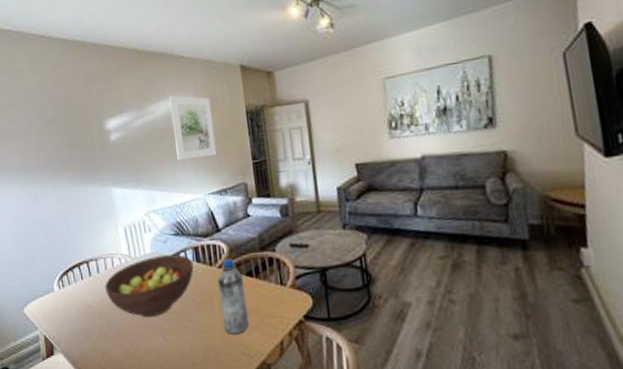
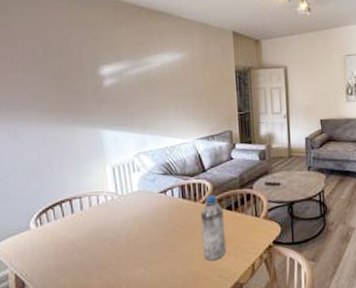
fruit bowl: present [105,254,194,318] -> none [88,192,179,251]
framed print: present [169,95,217,161] -> none [166,50,208,109]

